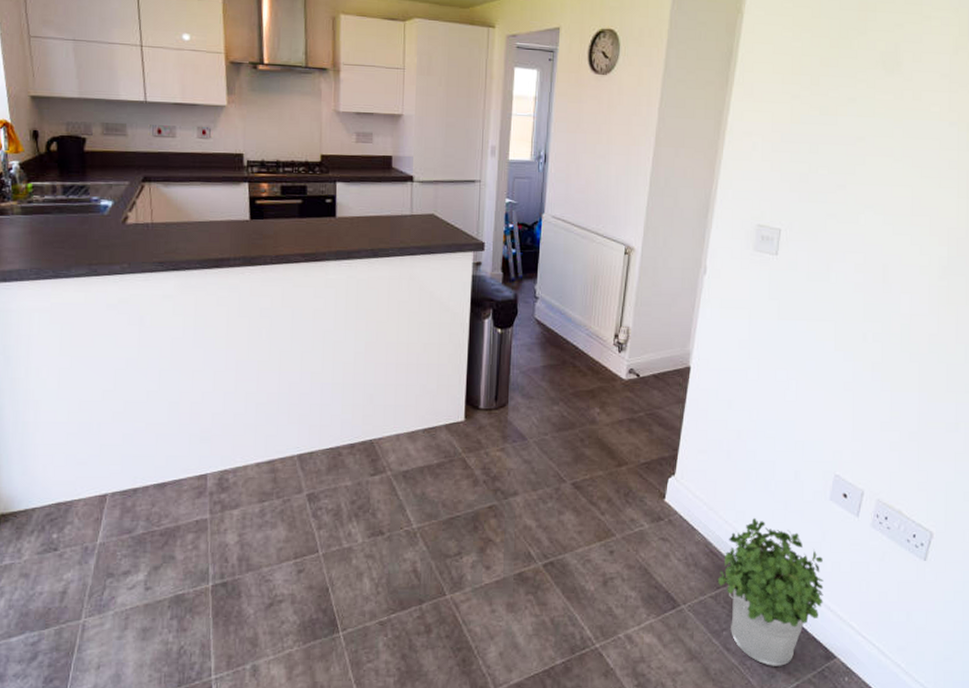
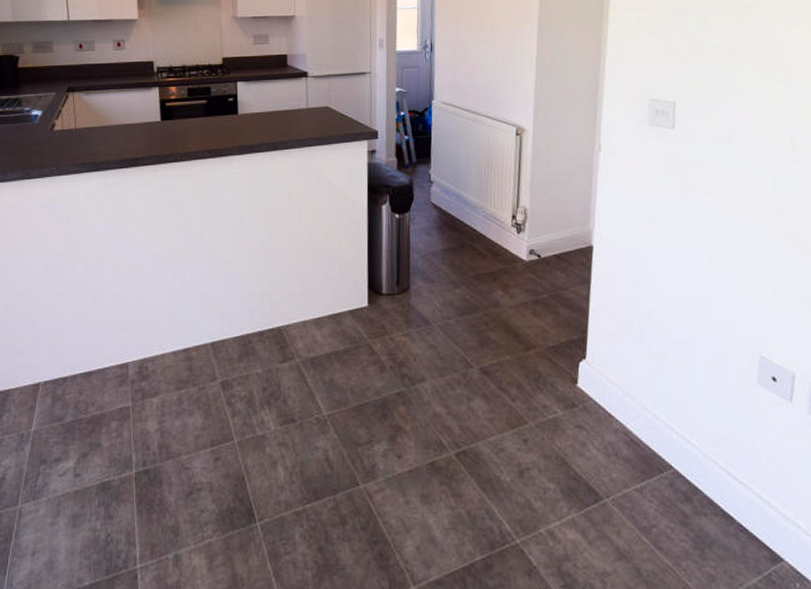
potted plant: present [718,517,824,666] -> none [642,403,762,569]

